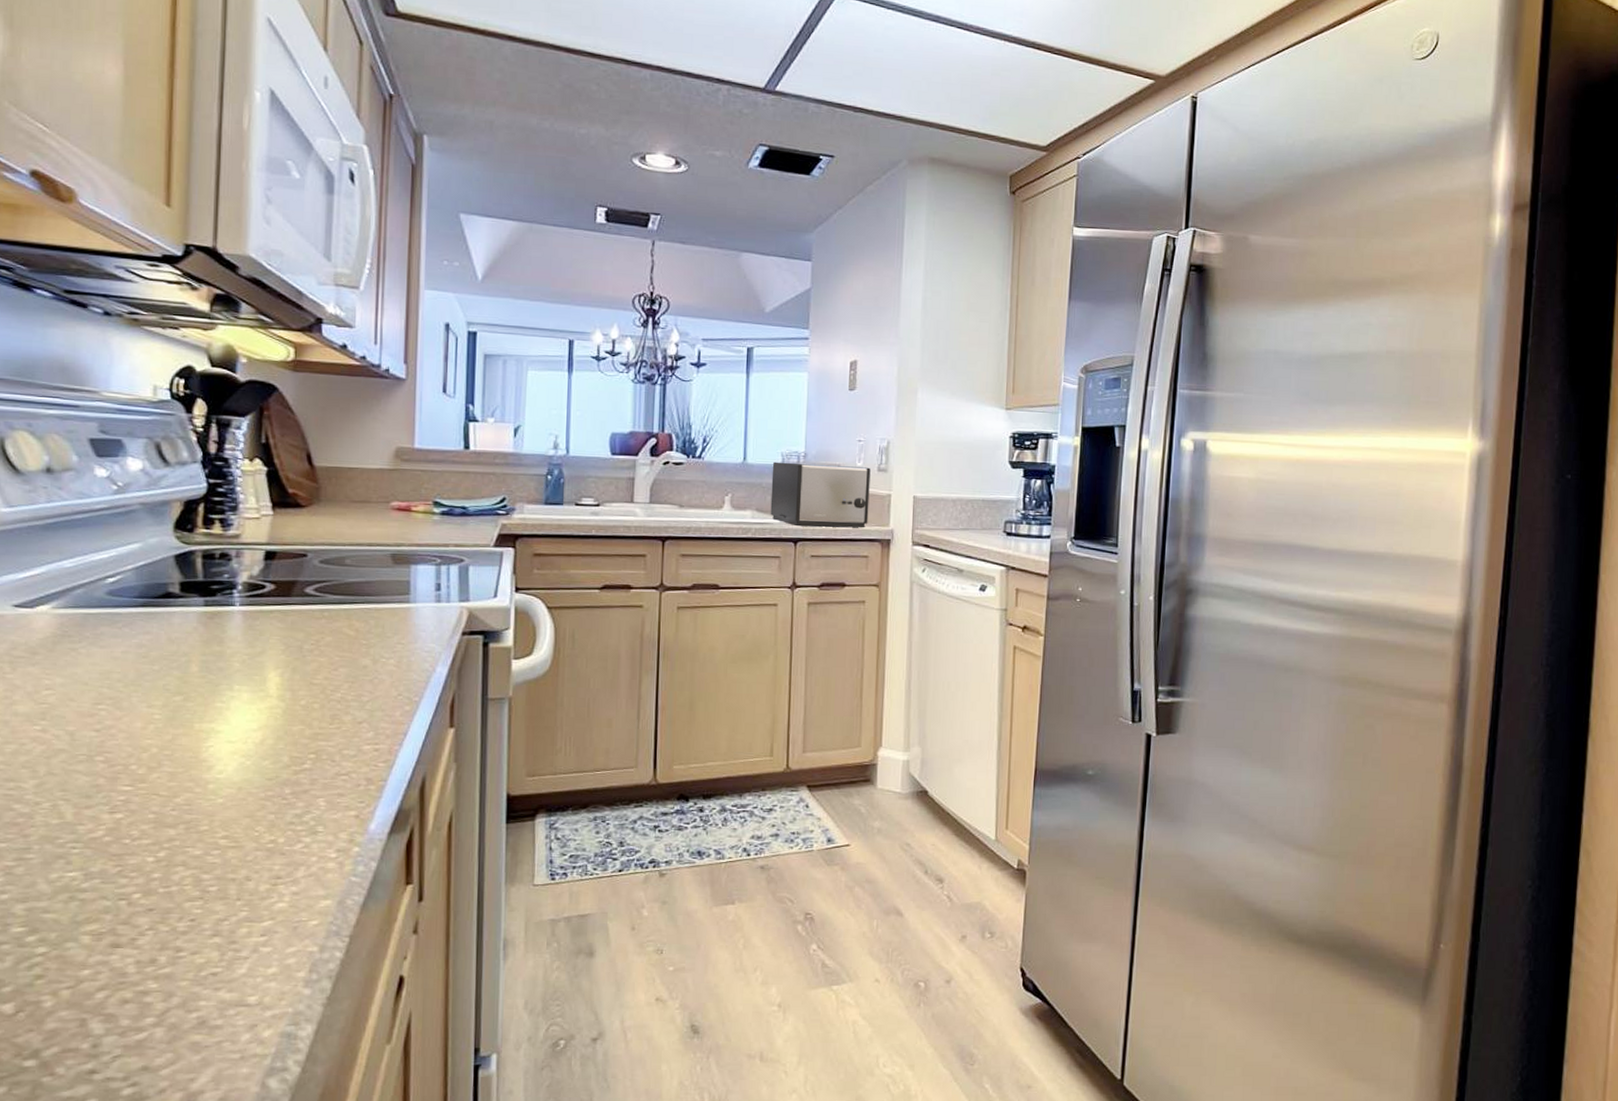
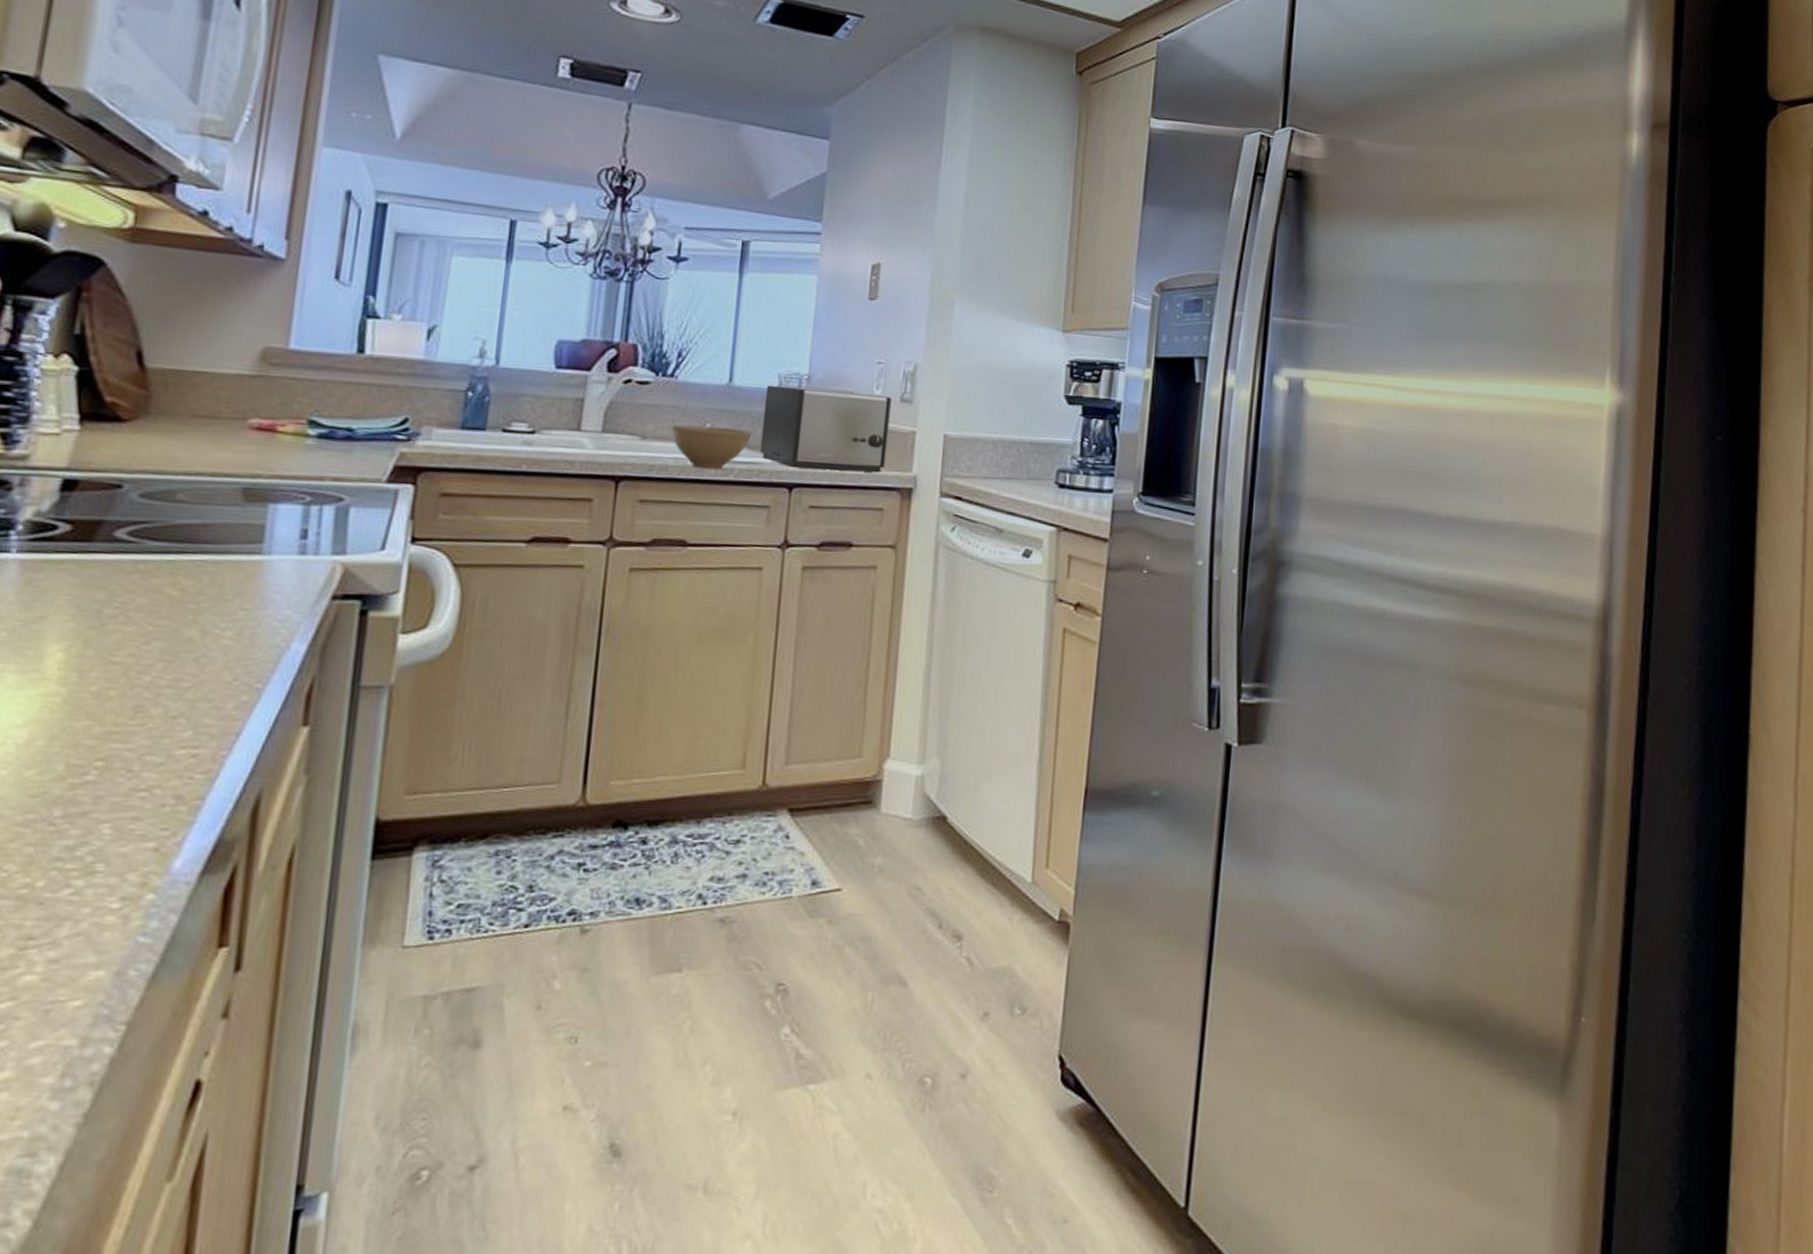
bowl: none [701,495,763,530] -> present [670,424,752,471]

